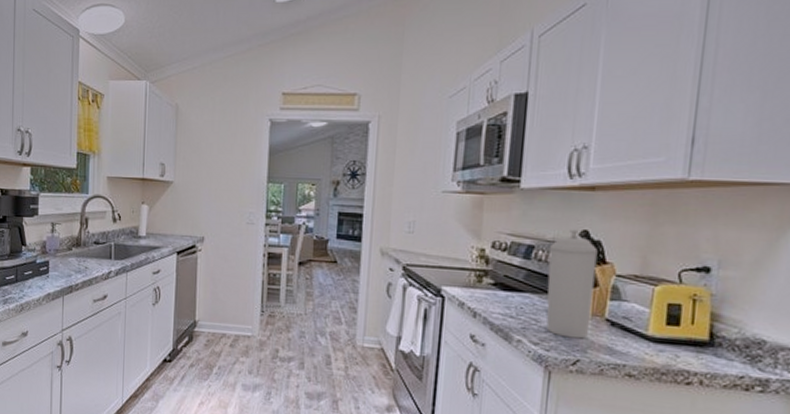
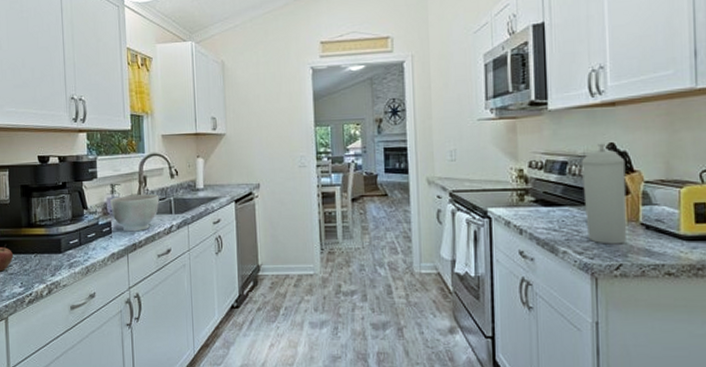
bowl: none [50,235,100,274] -> present [110,194,160,232]

